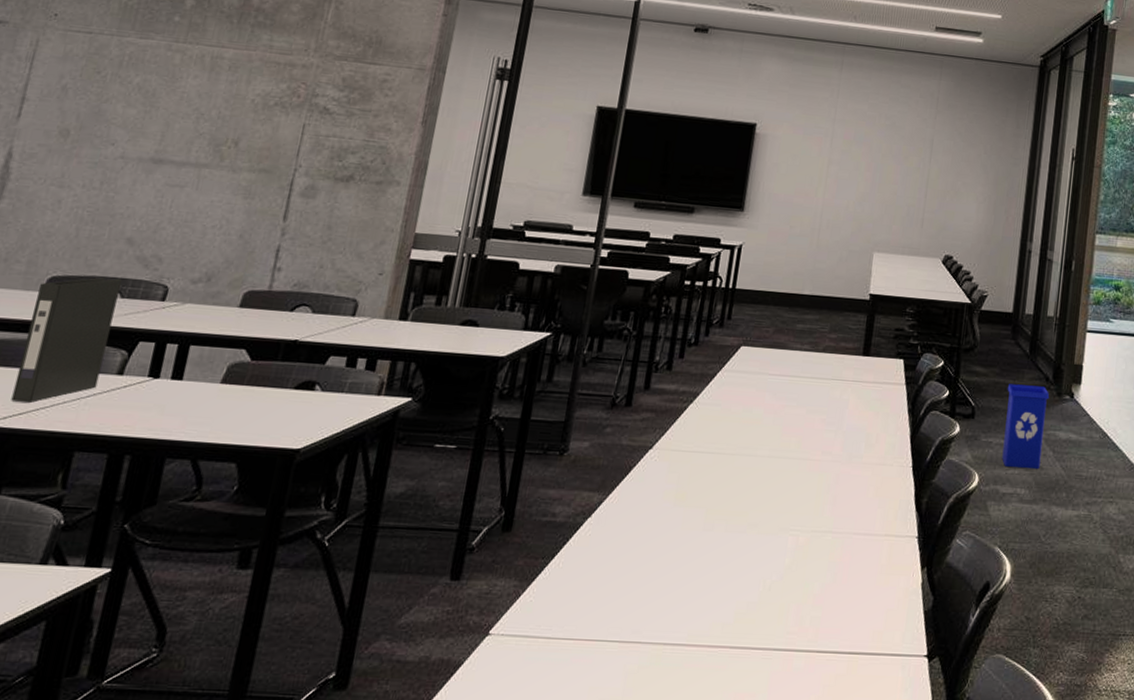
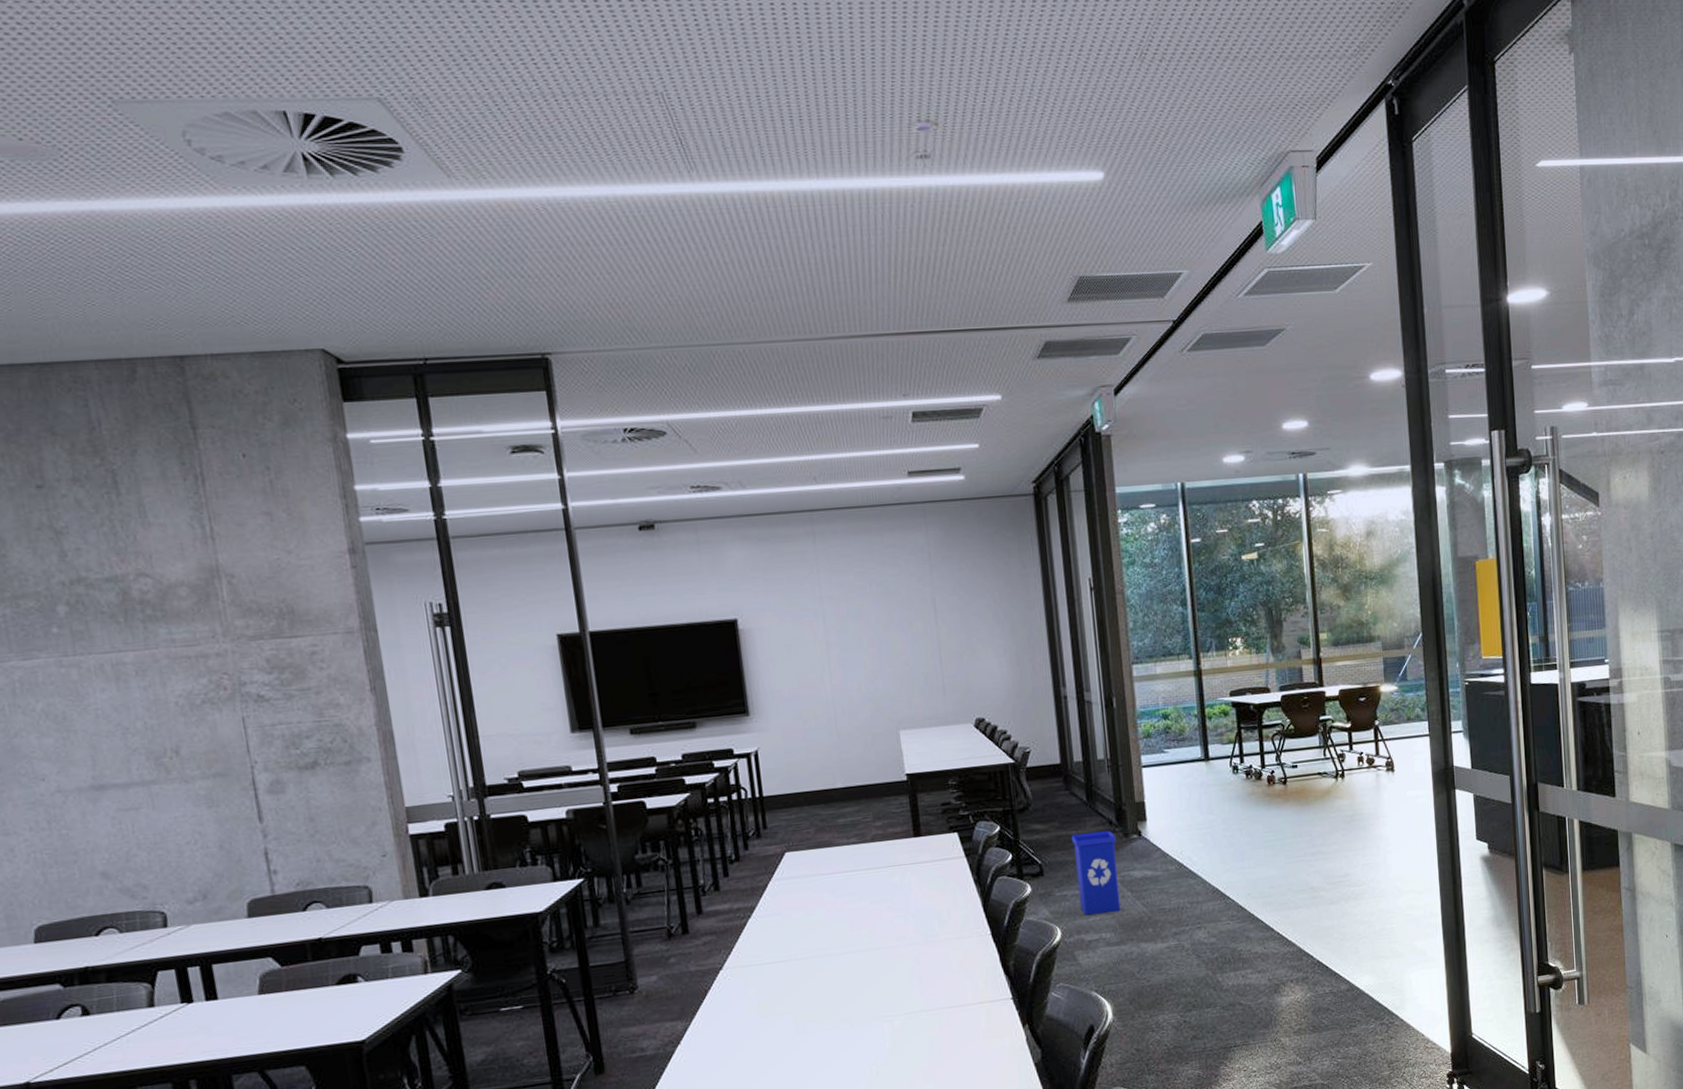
binder: present [11,277,122,403] -> none [29,914,133,1054]

